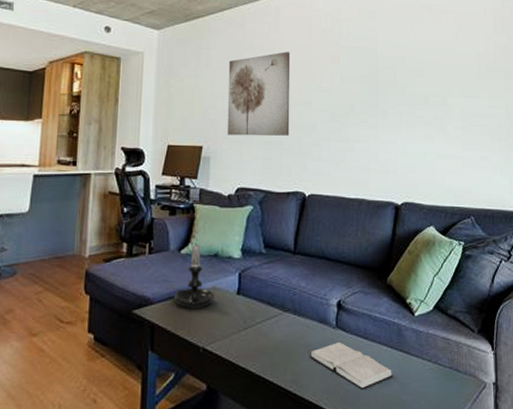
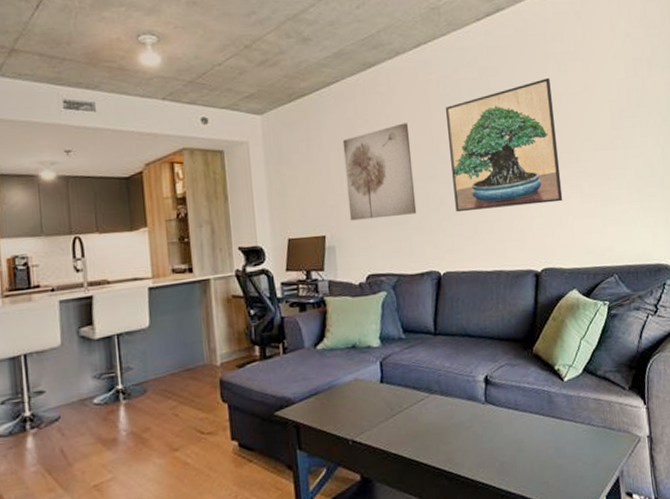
candle holder: present [173,243,215,308] -> none [314,336,358,403]
hardback book: present [310,342,393,391] -> none [462,417,548,460]
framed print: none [325,26,427,141] -> present [445,78,563,213]

